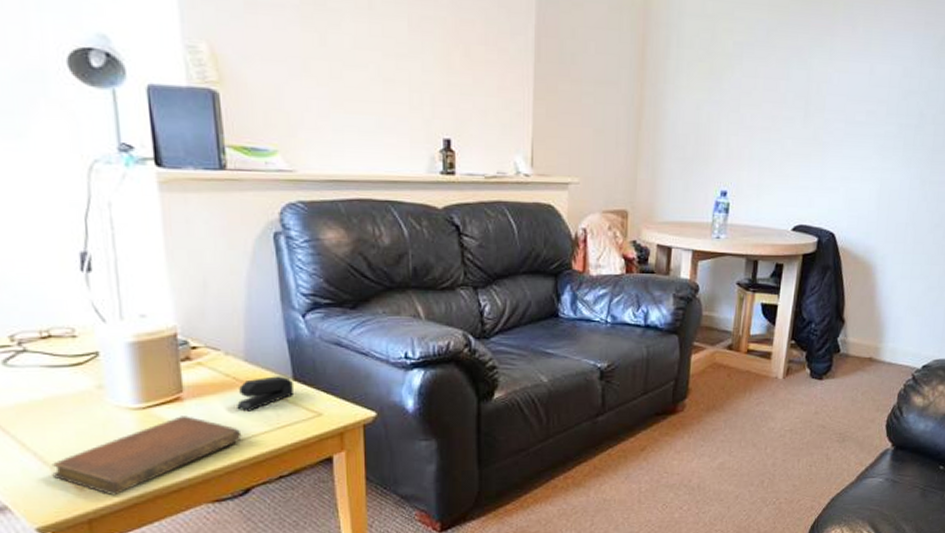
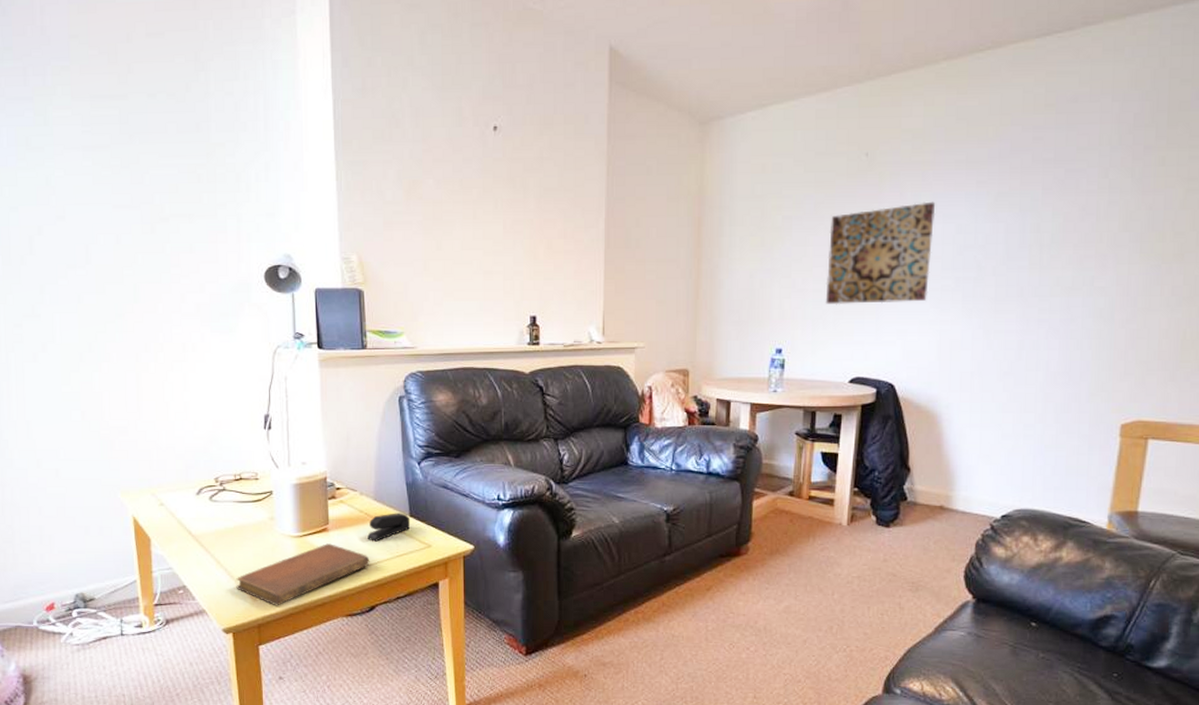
wall art: none [773,39,886,147] -> present [825,201,936,305]

